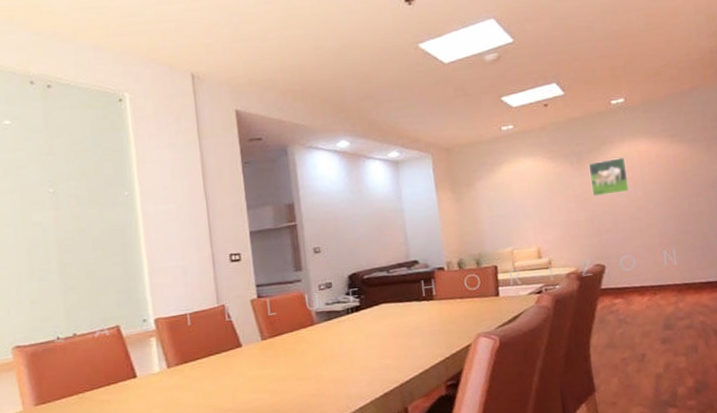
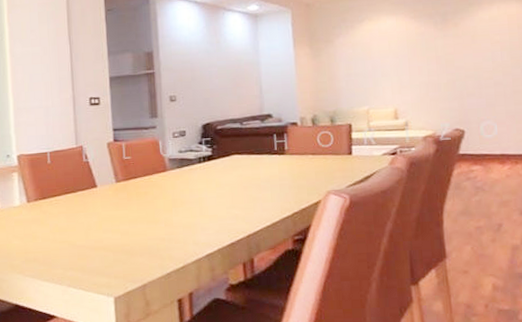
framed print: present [588,157,630,196] -> none [453,20,496,59]

